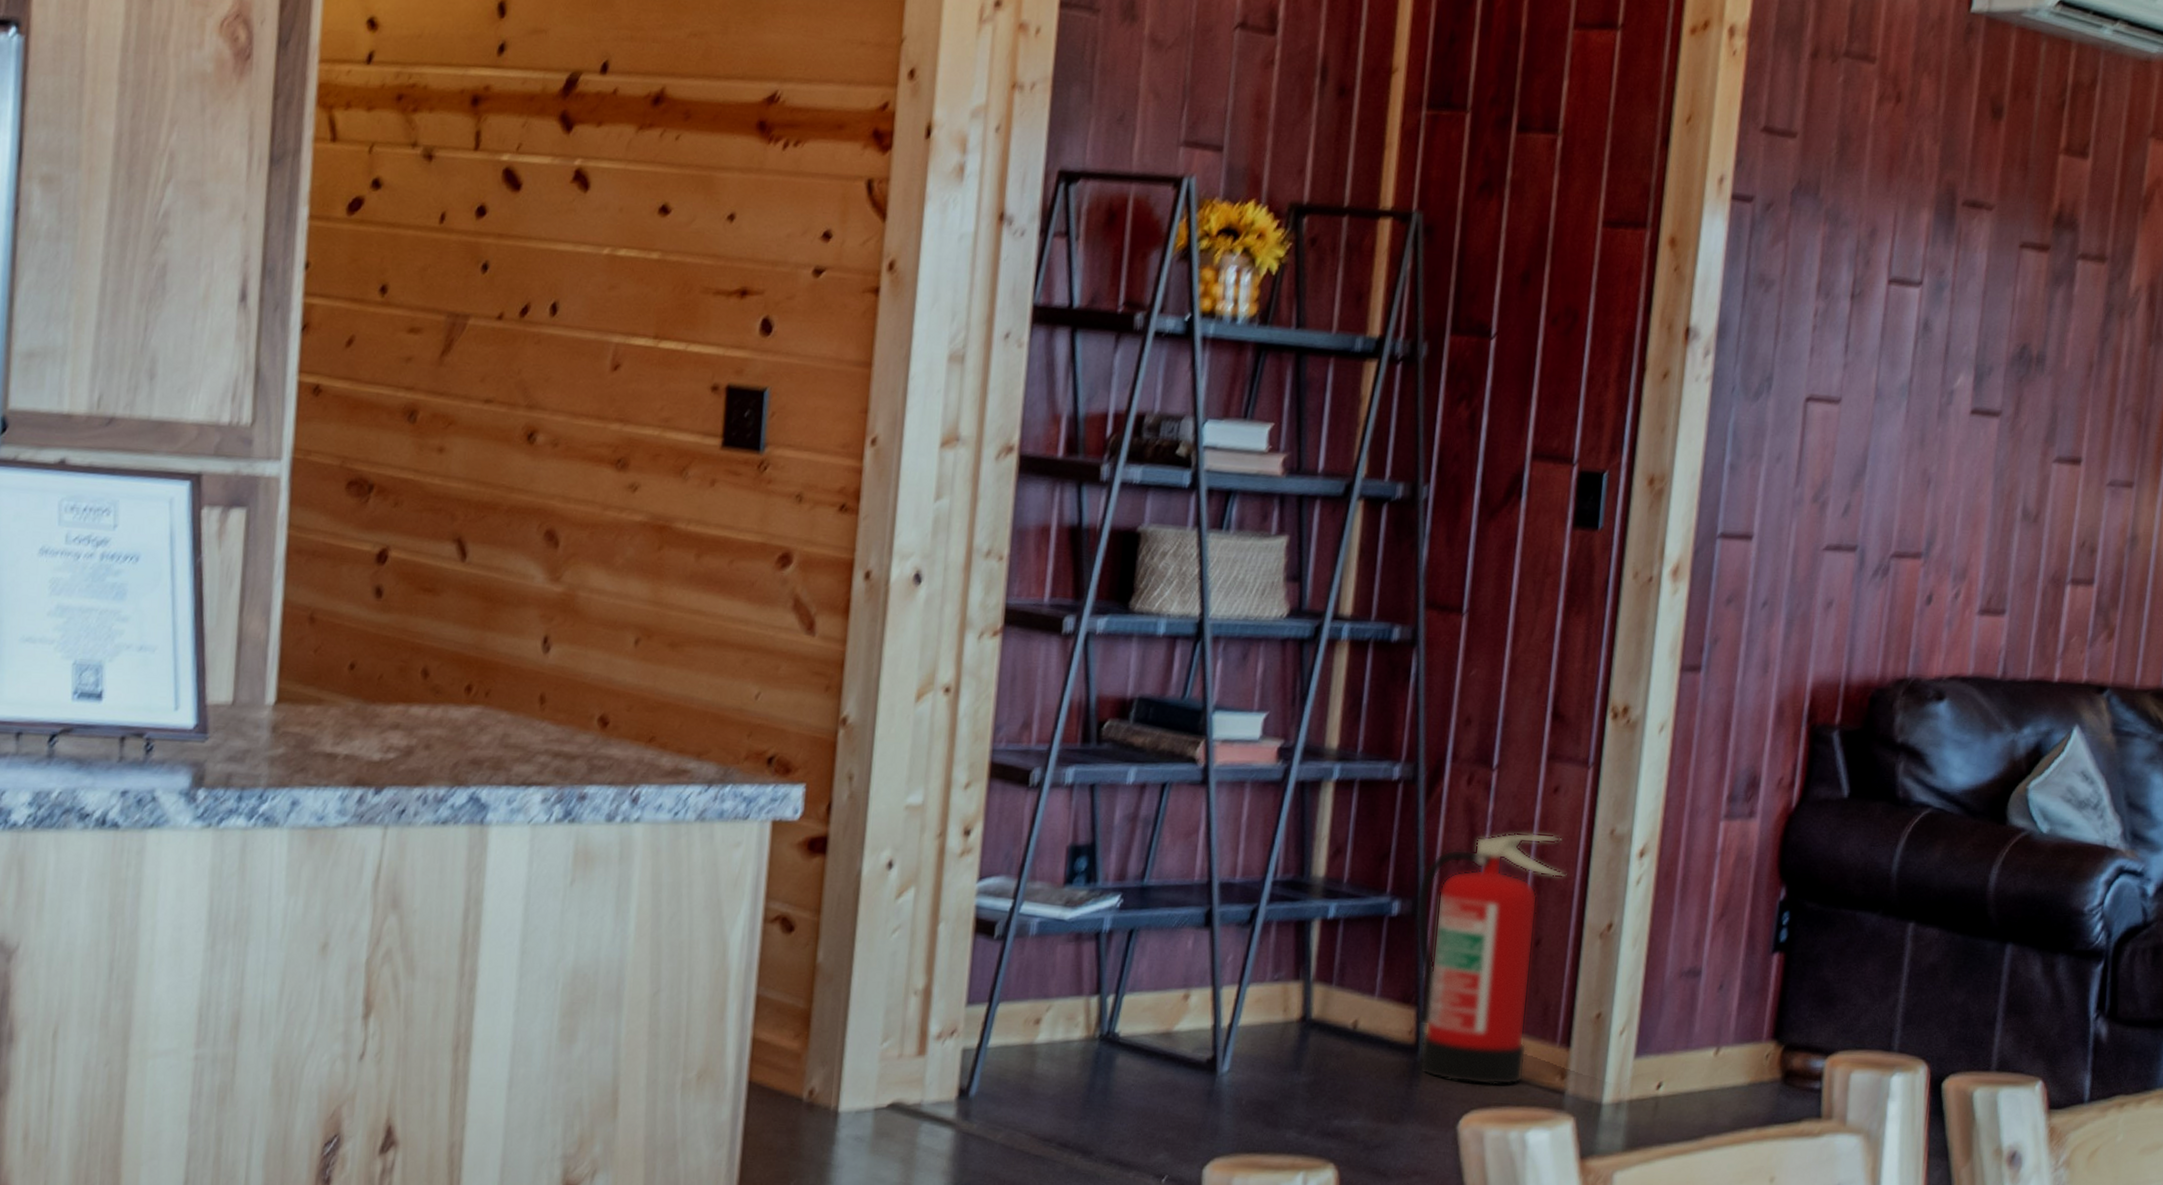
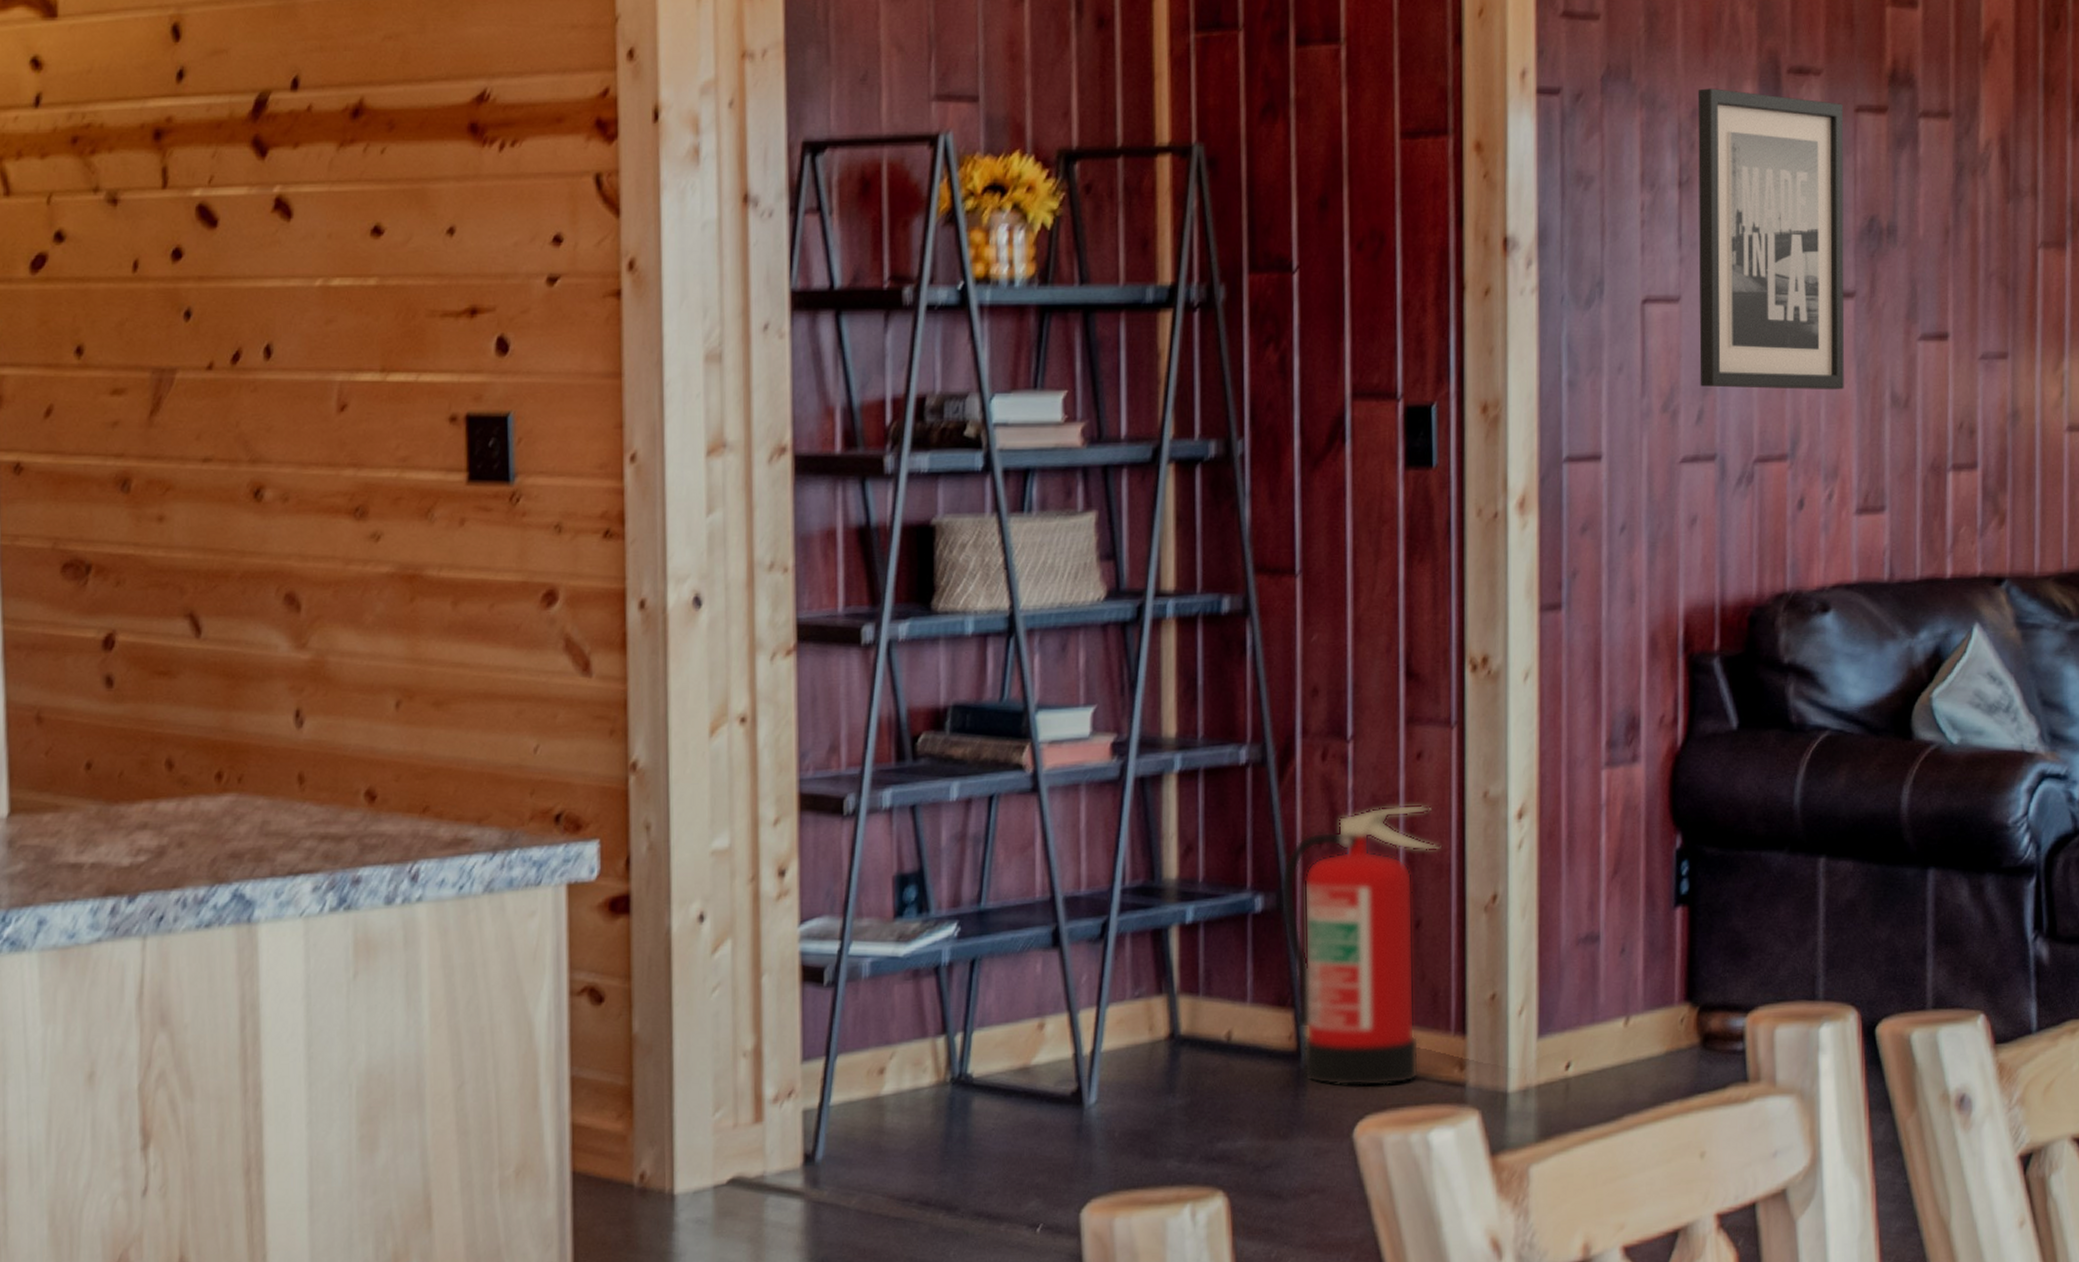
wall art: none [1849,211,2009,500] -> present [1697,88,1845,390]

